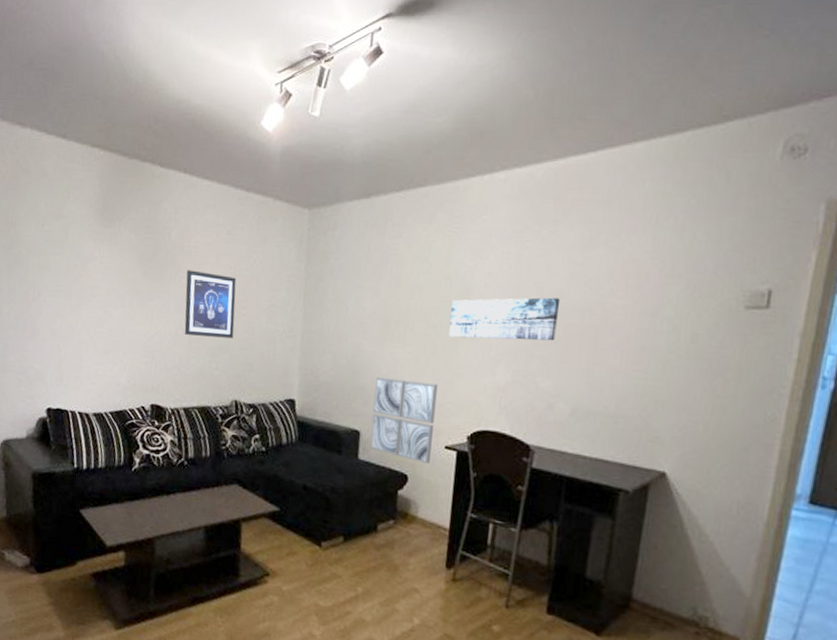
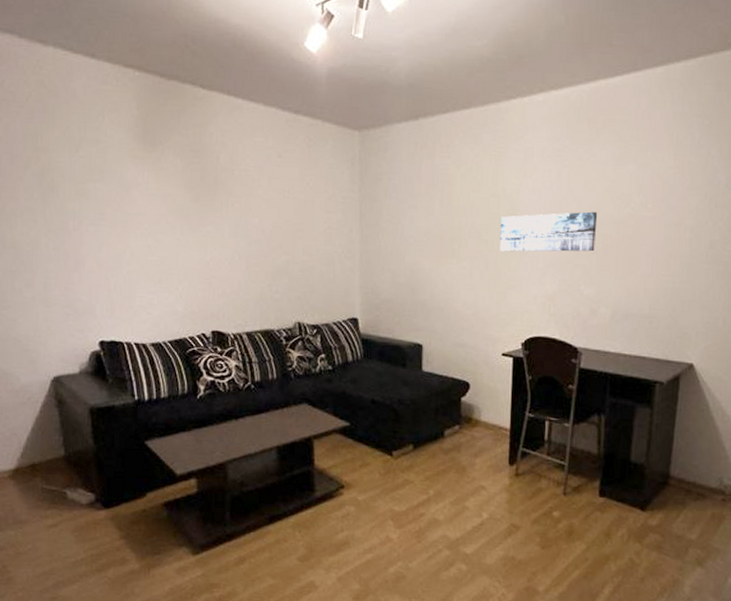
wall art: present [184,270,237,339] -> none [239,194,292,262]
wall art: present [369,377,438,464] -> none [432,292,492,371]

